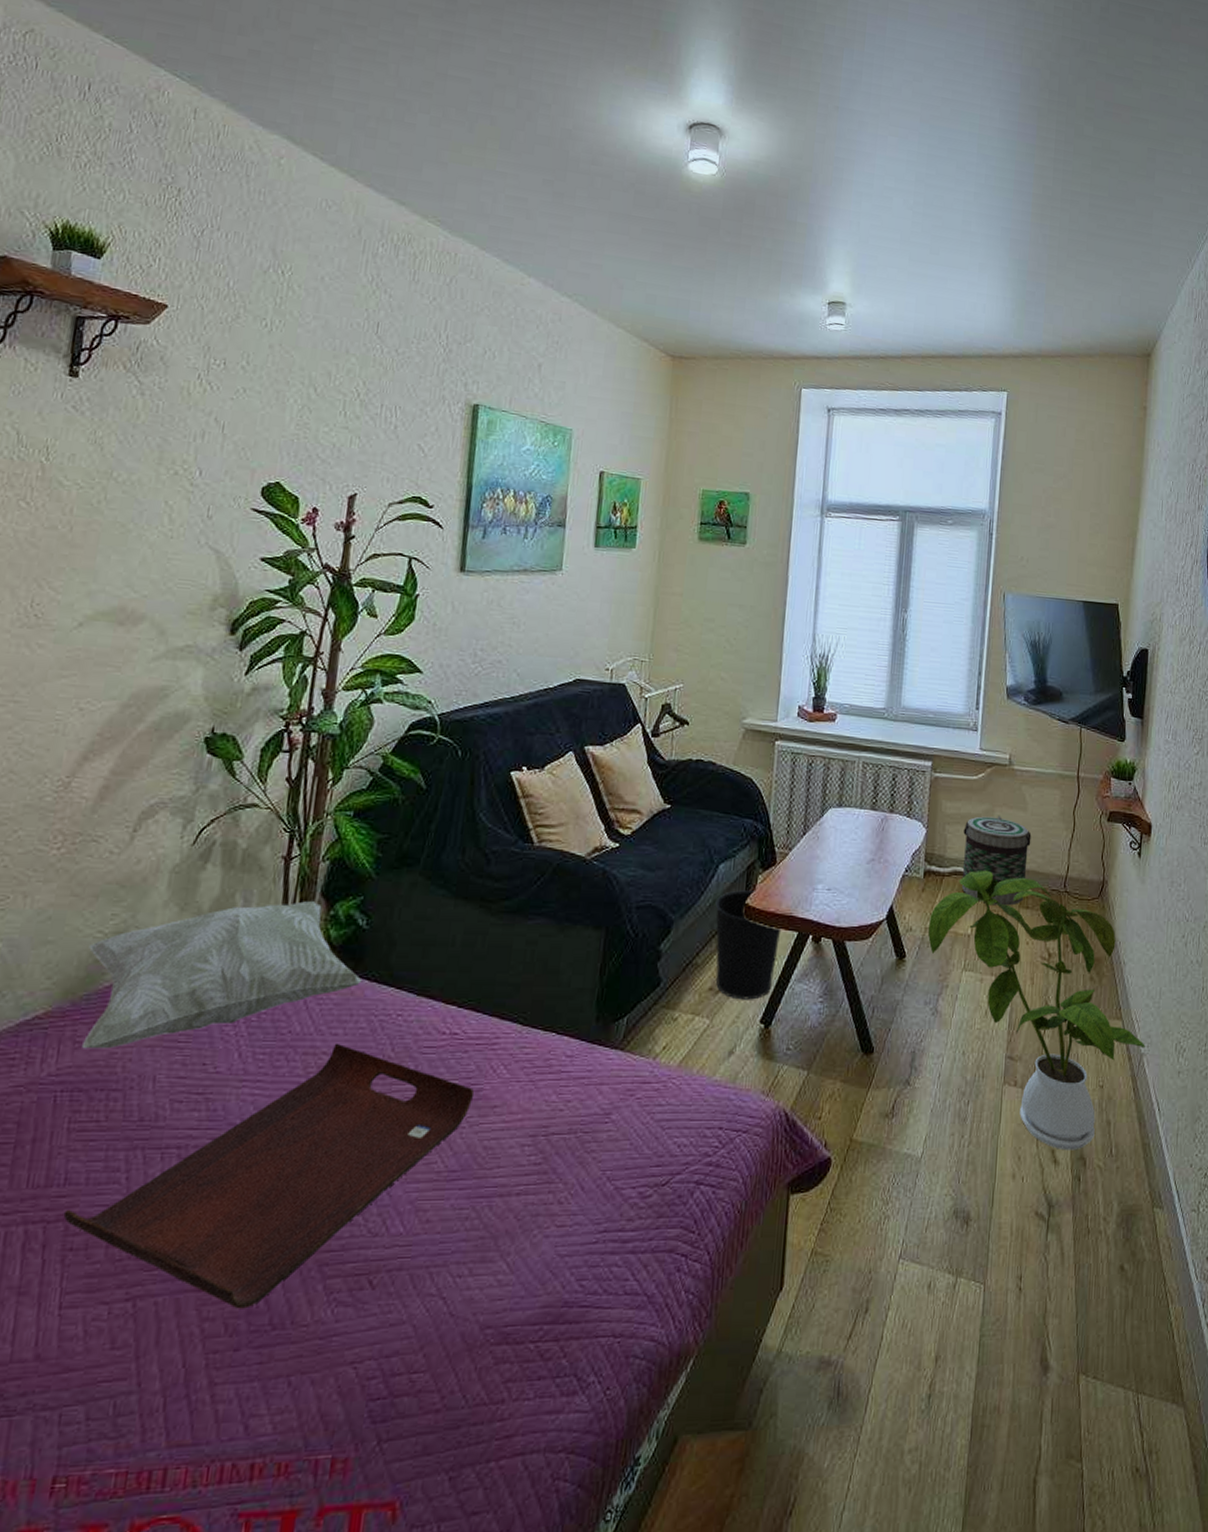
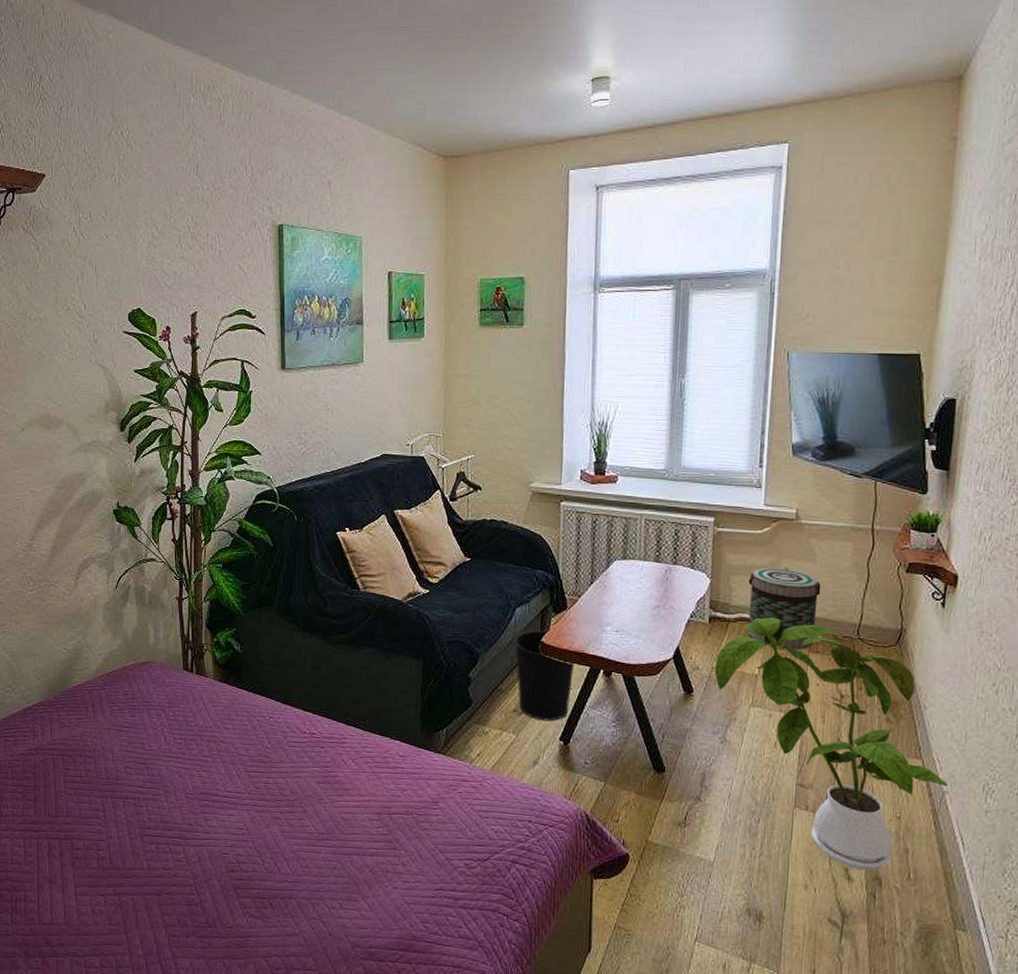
serving tray: present [63,1042,475,1309] -> none [69,734,332,911]
decorative pillow: present [82,901,362,1049] -> none [60,631,242,729]

